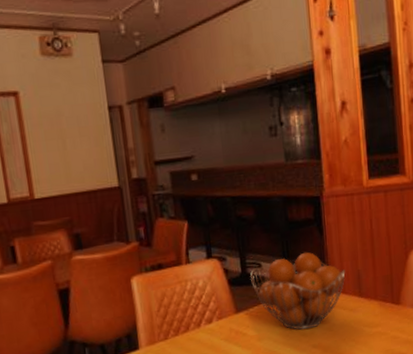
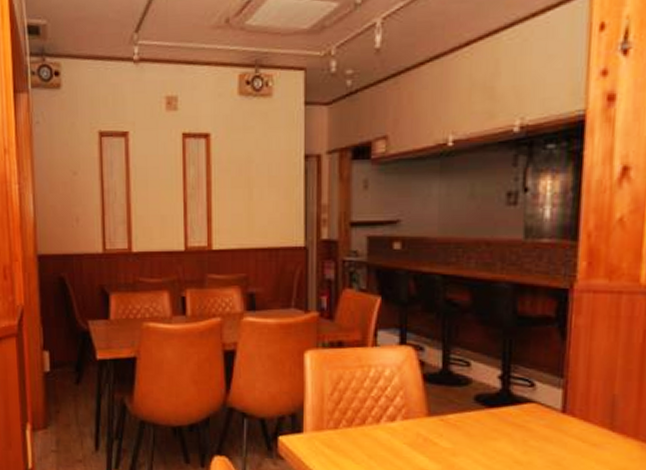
fruit basket: present [250,252,346,330] -> none [453,357,593,456]

